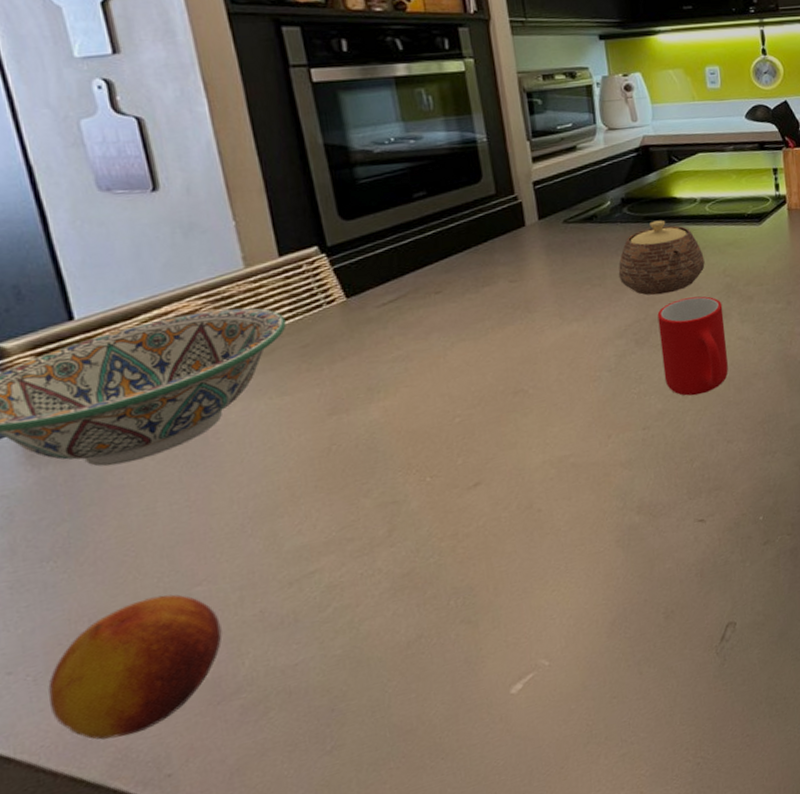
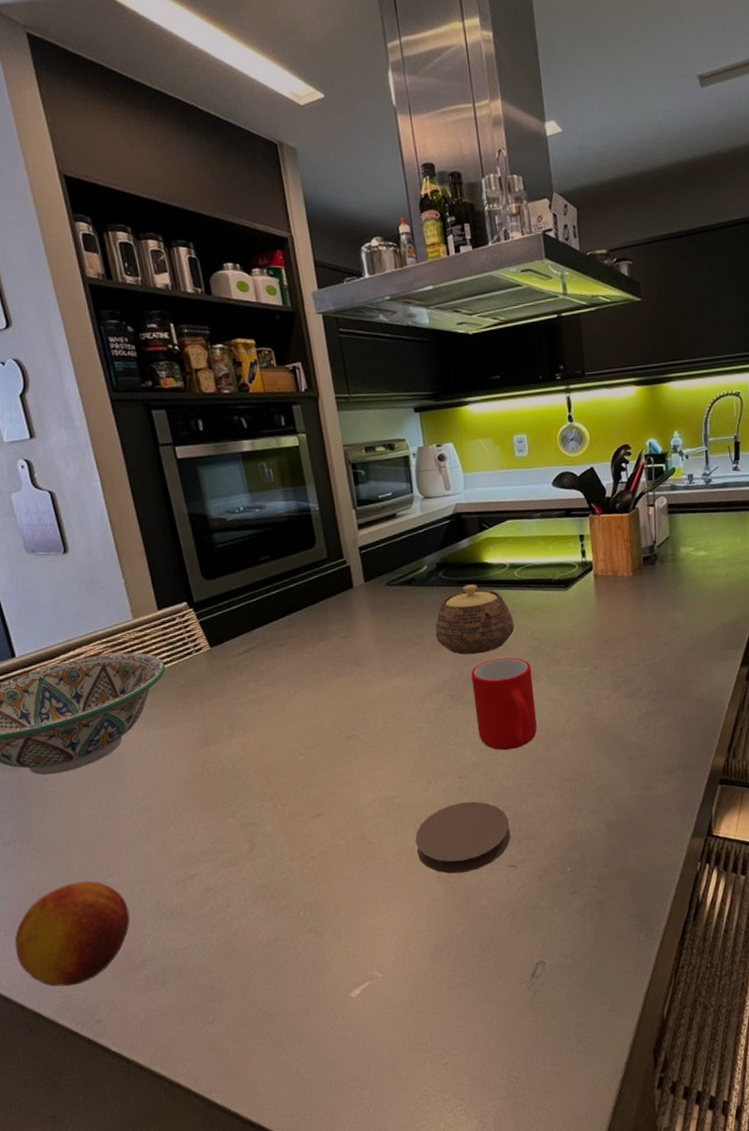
coaster: none [591,453,700,537] -> present [415,801,511,874]

